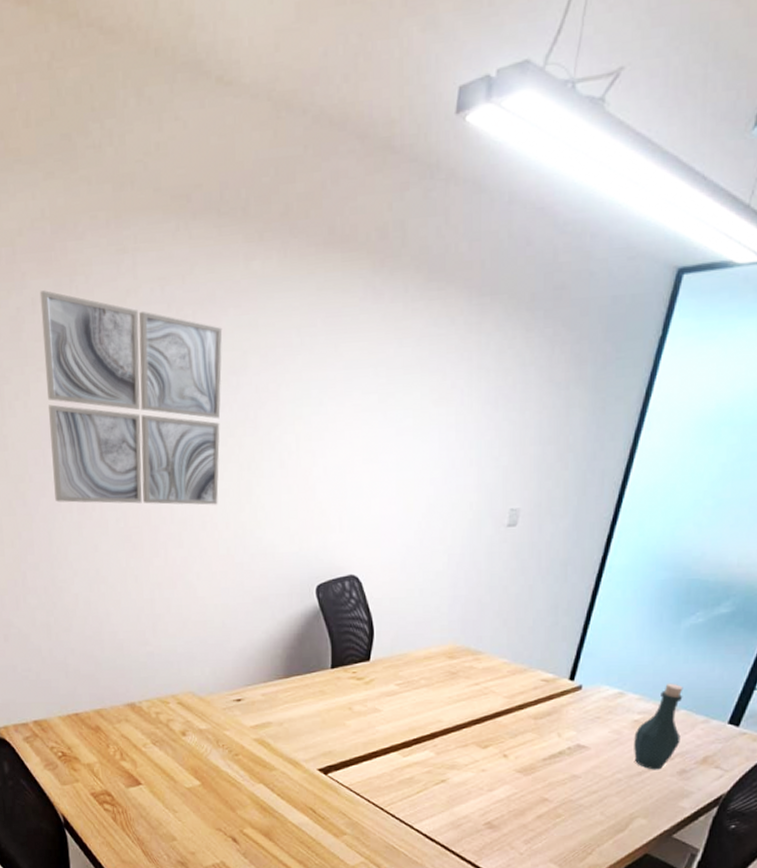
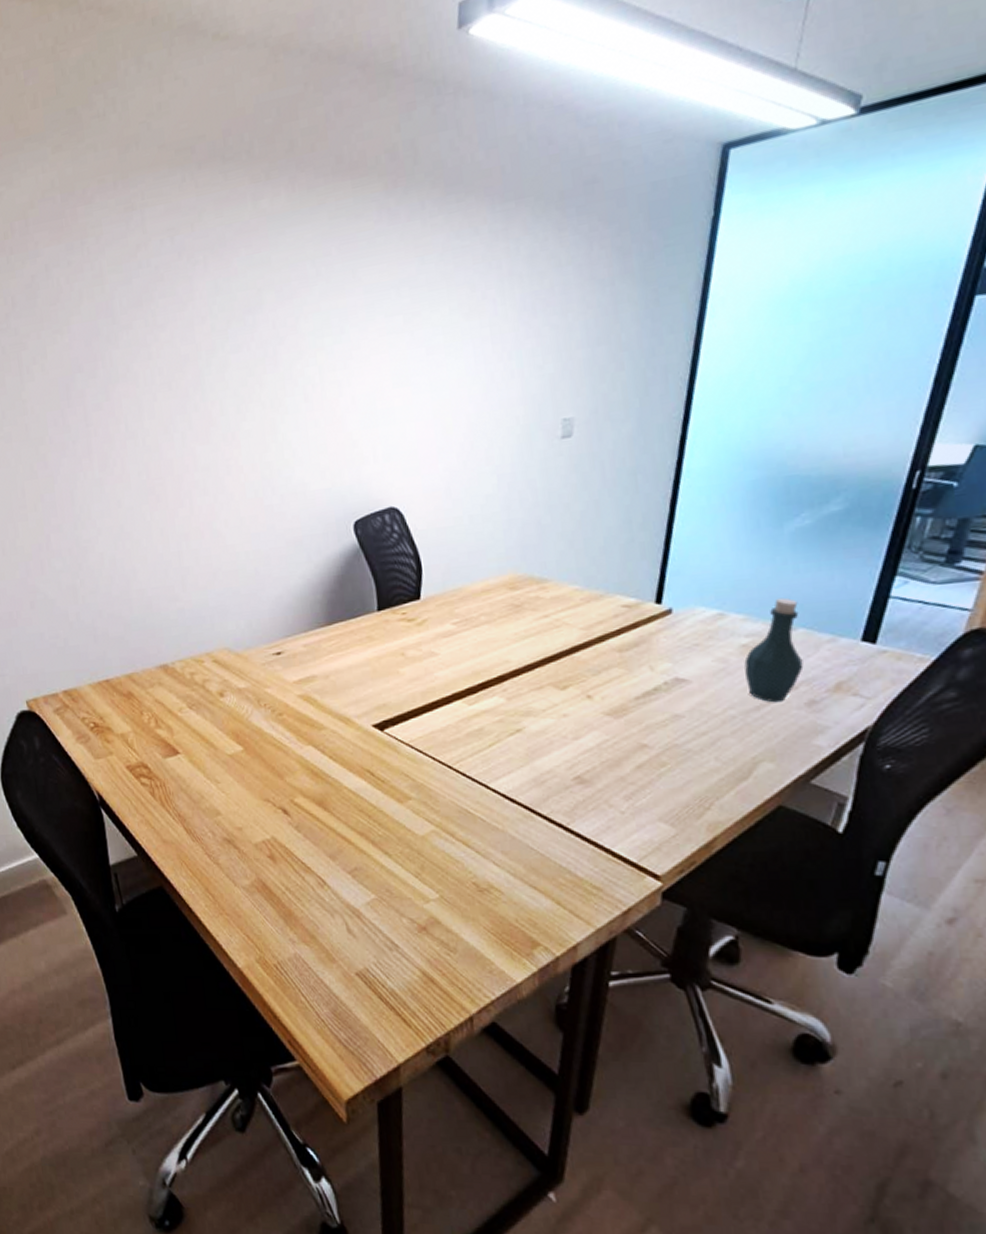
wall art: present [39,290,223,505] -> none [52,256,242,461]

